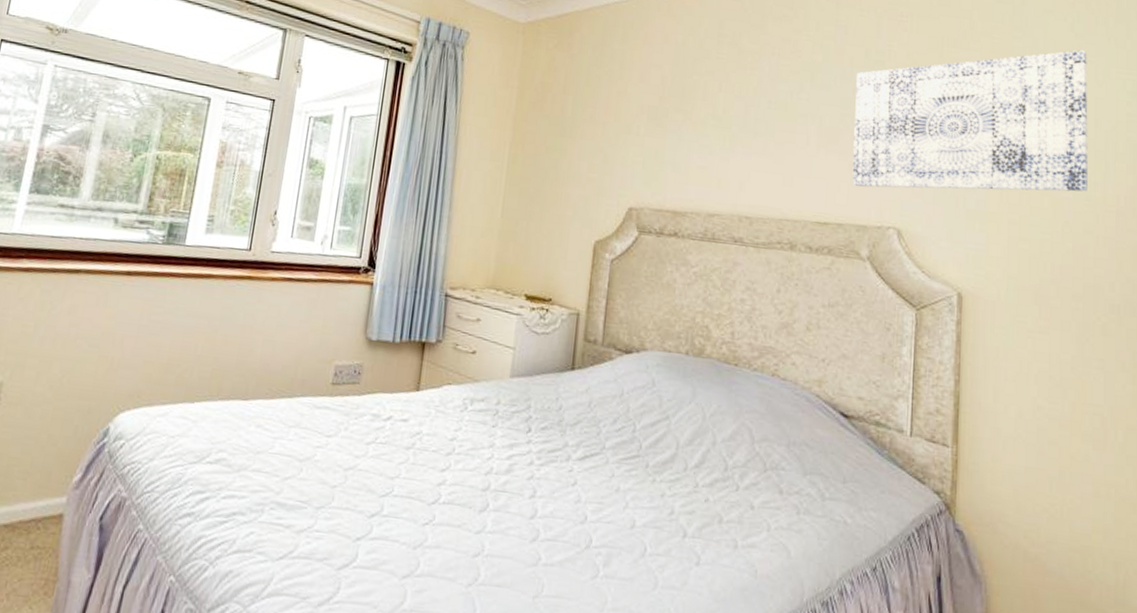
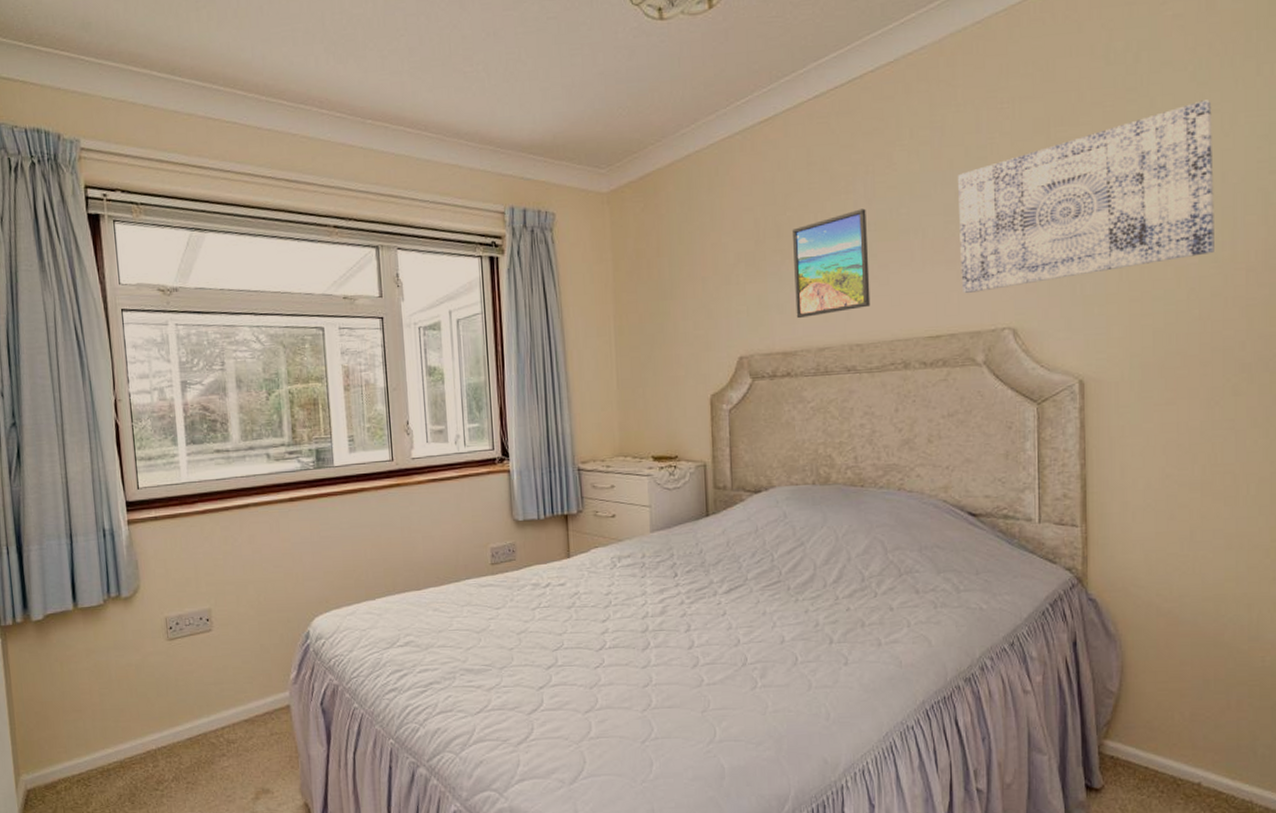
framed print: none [690,86,769,182] -> present [791,208,871,319]

